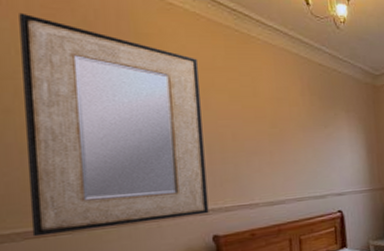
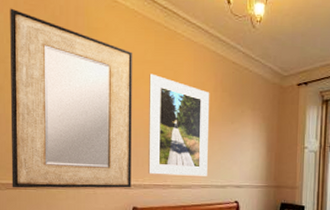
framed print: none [221,81,303,195] -> present [148,73,210,176]

